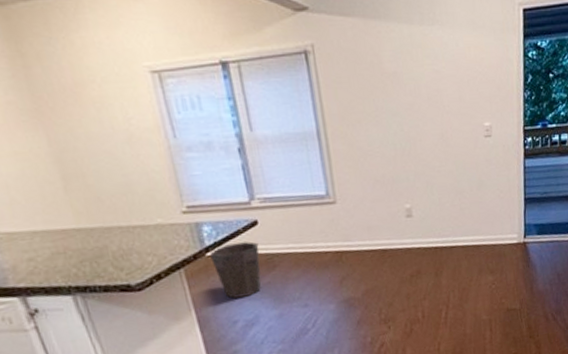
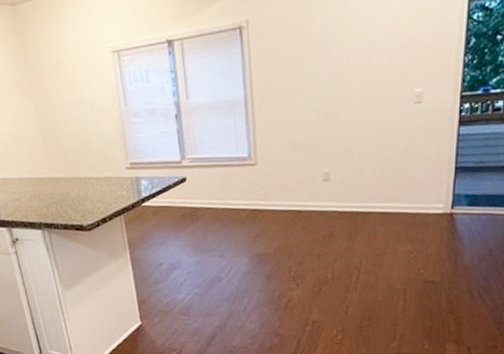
waste bin: present [210,241,261,299] -> none [145,196,186,244]

